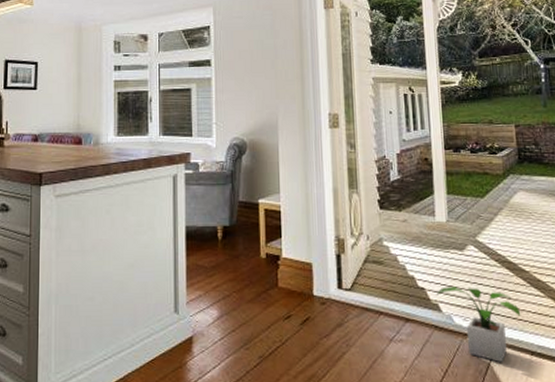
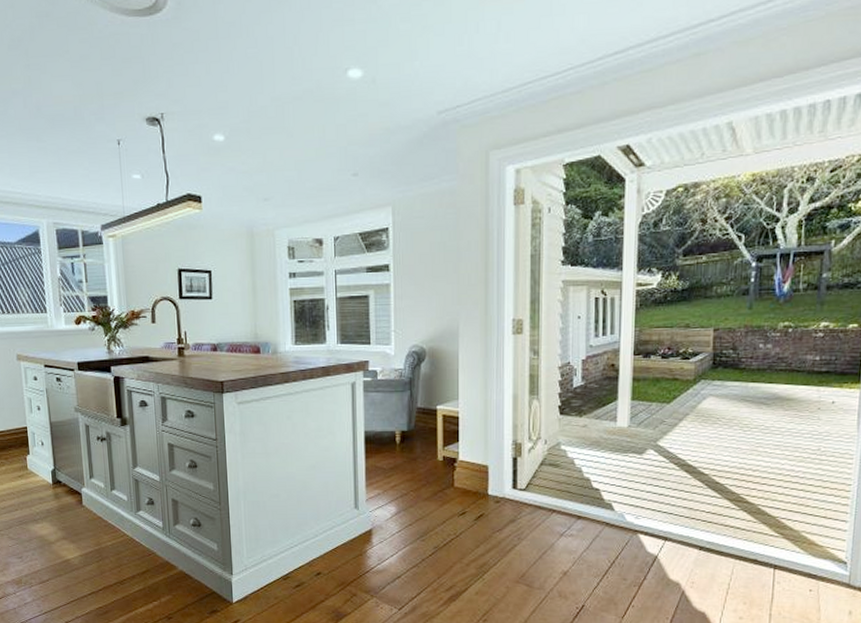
potted plant: present [436,287,521,363] -> none [610,488,694,556]

